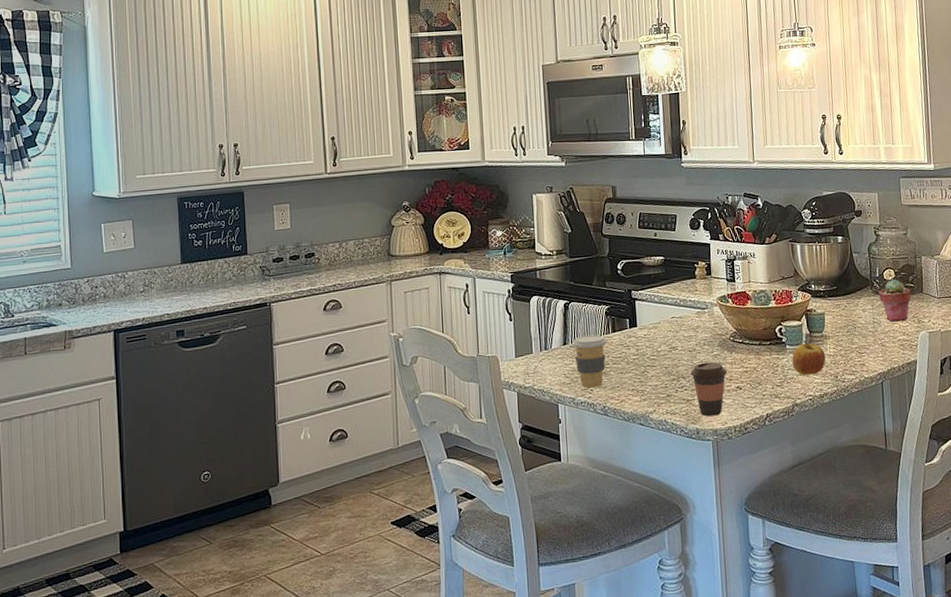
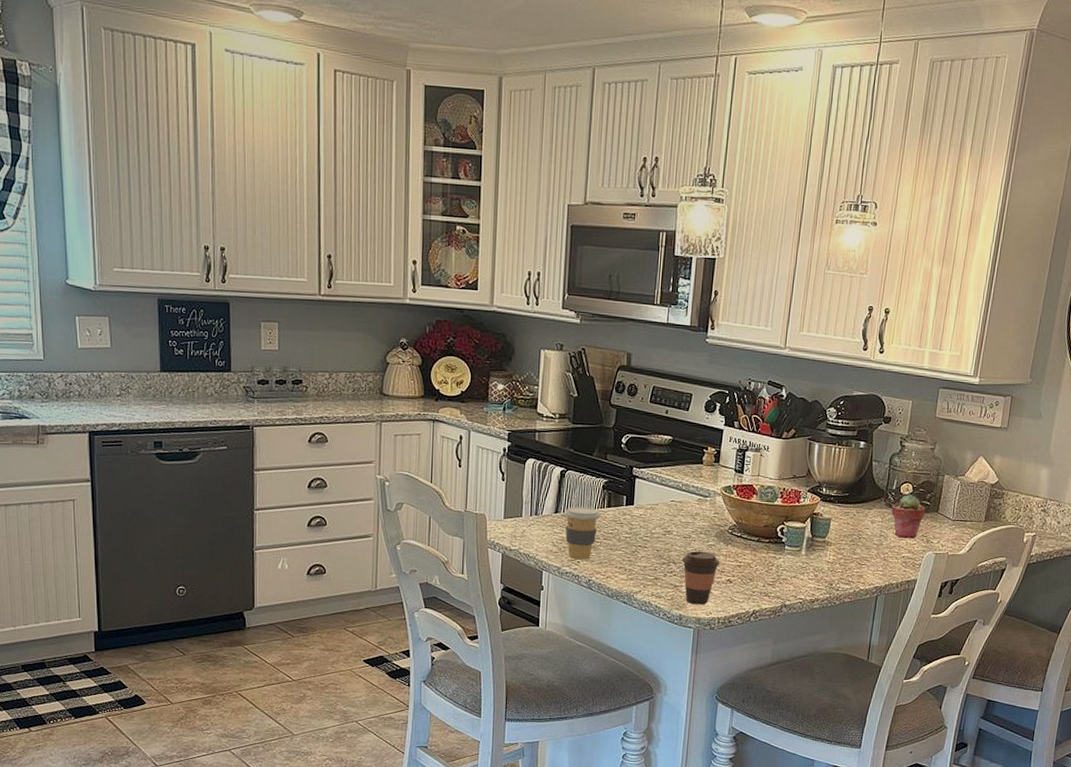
apple: present [792,340,826,376] -> none [788,543,824,579]

